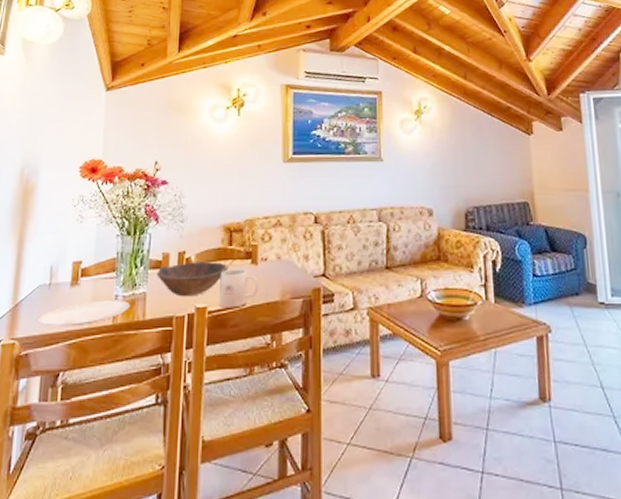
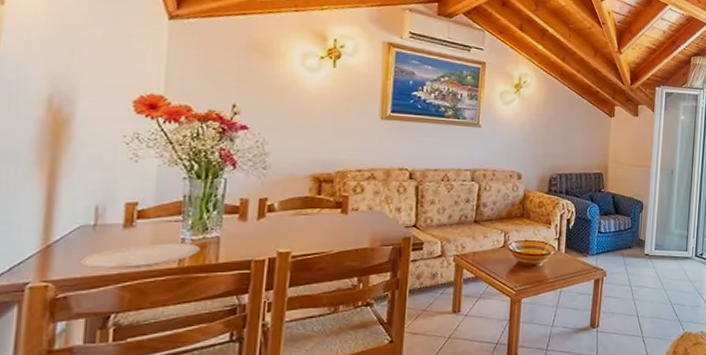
bowl: present [156,262,229,297] -> none [233,209,316,242]
mug: present [218,268,258,308] -> none [304,217,348,253]

